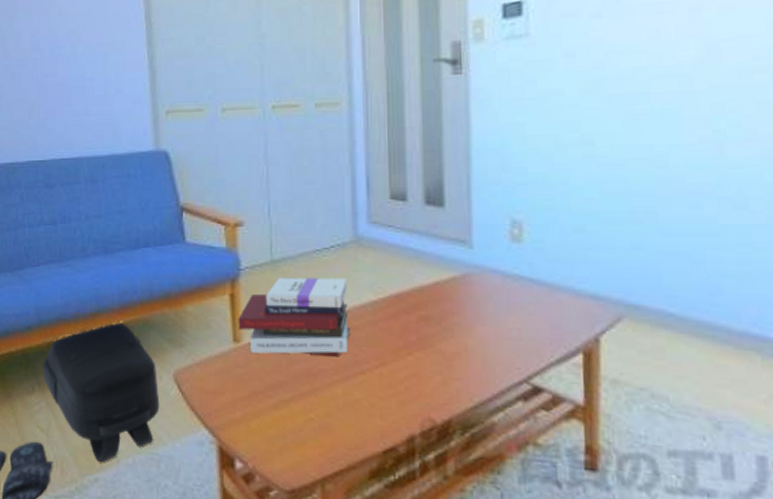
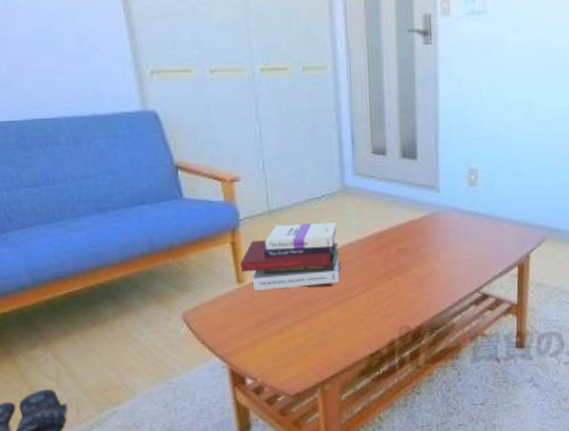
backpack: present [42,322,160,462] -> none [43,275,171,397]

